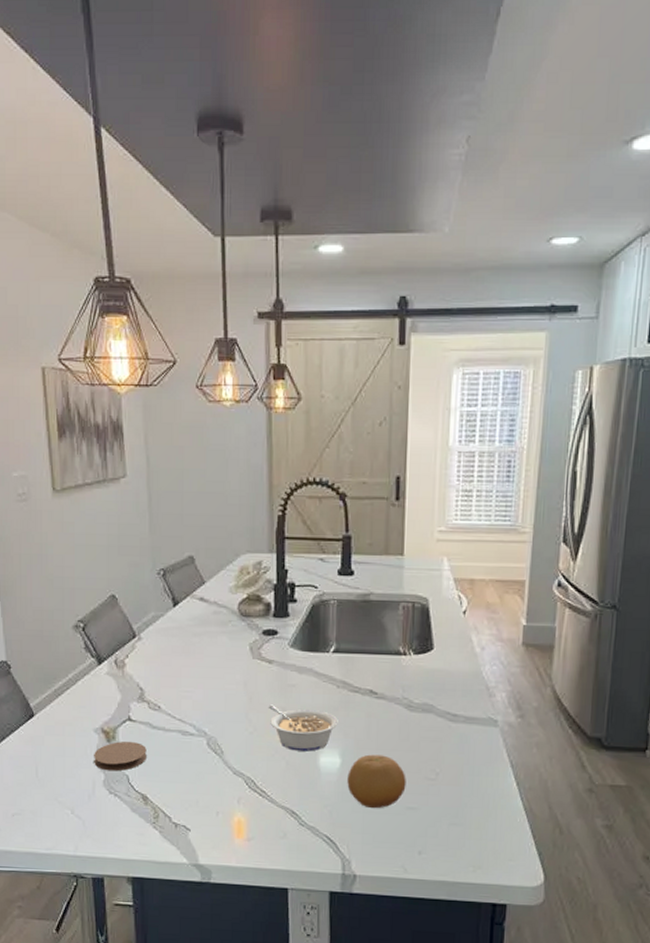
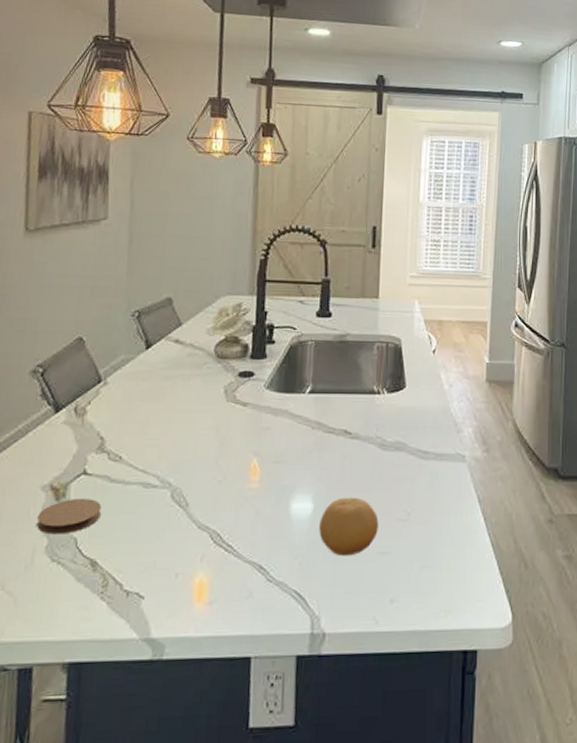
legume: present [268,704,338,752] -> none [239,449,312,498]

